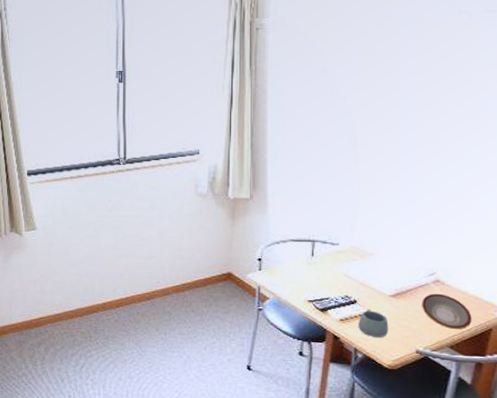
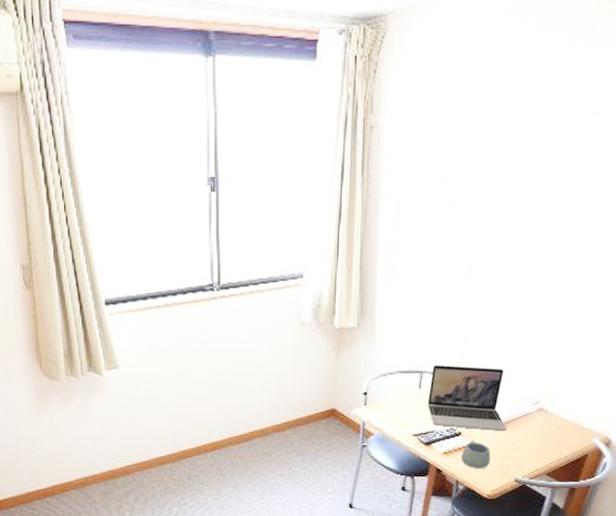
laptop: none [320,234,403,301] -> present [427,364,507,431]
plate: present [422,293,472,330] -> none [524,422,570,457]

